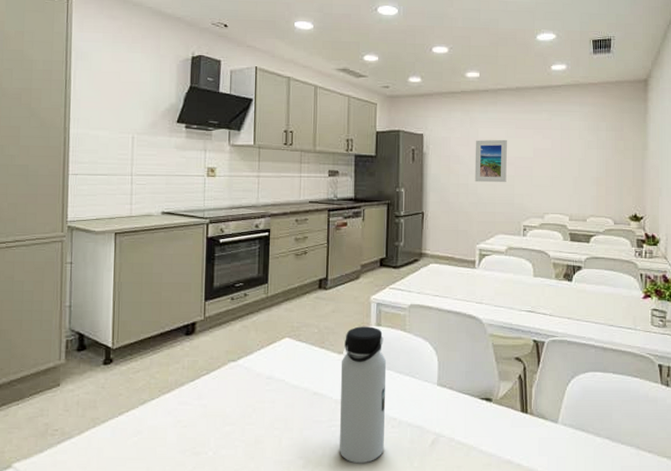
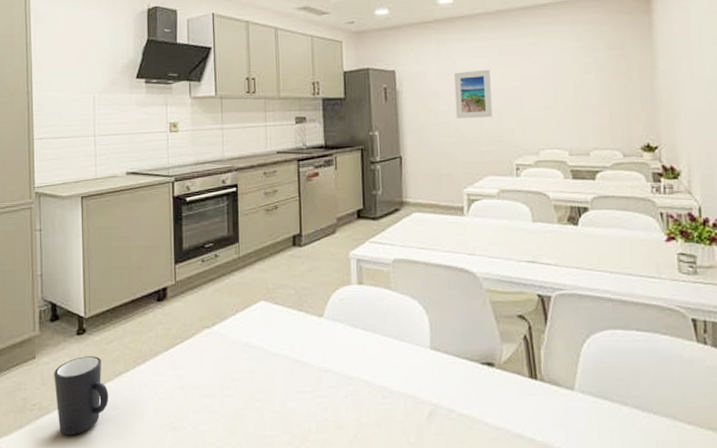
mug: none [78,385,133,458] -> present [54,356,109,435]
water bottle: present [339,326,387,463] -> none [322,285,375,438]

